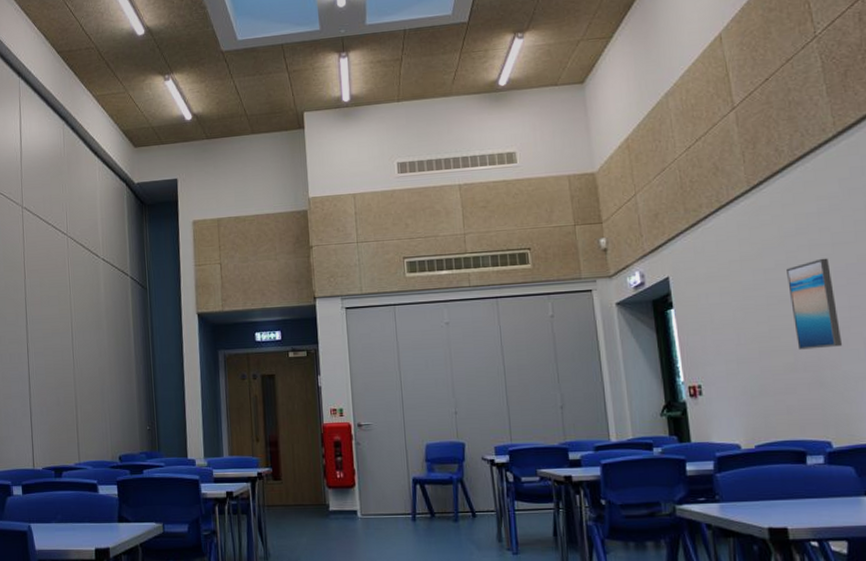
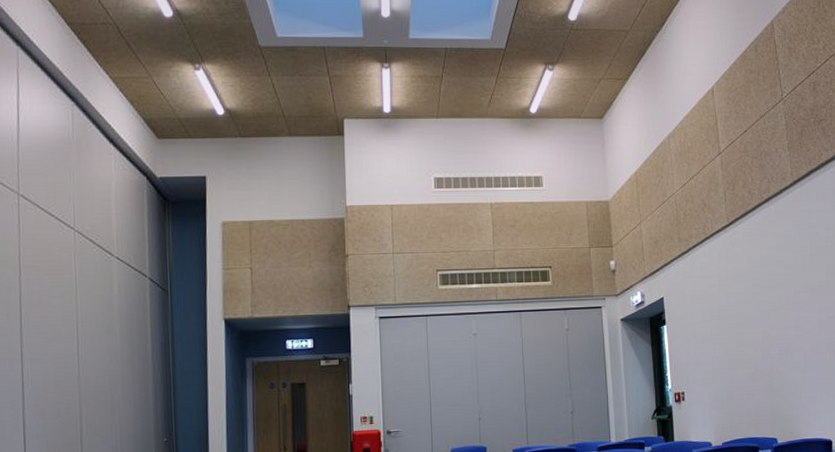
wall art: present [787,258,843,350] -> none [752,286,789,362]

